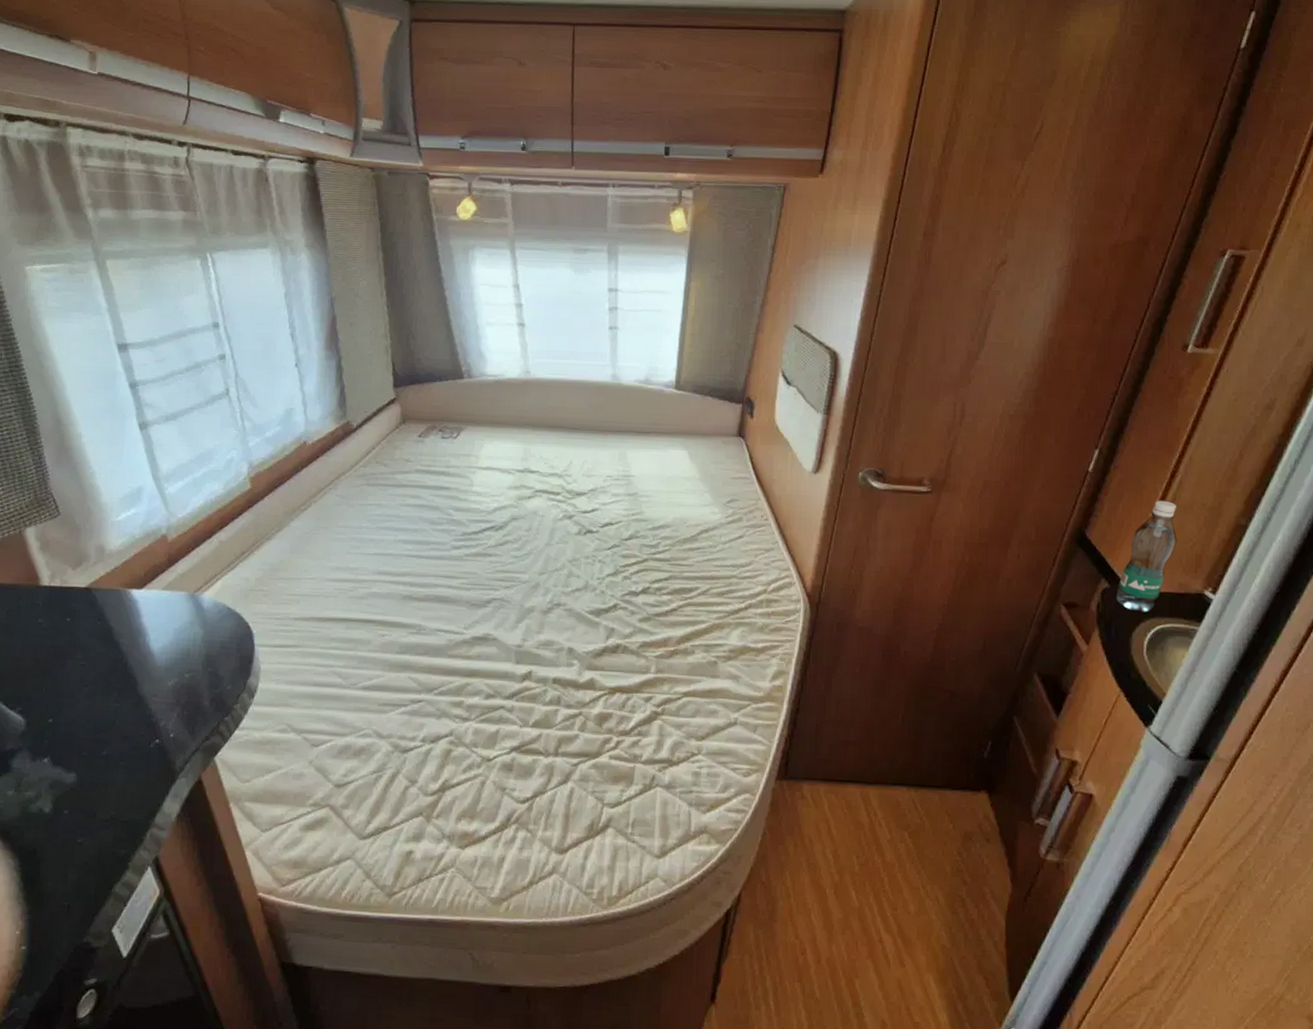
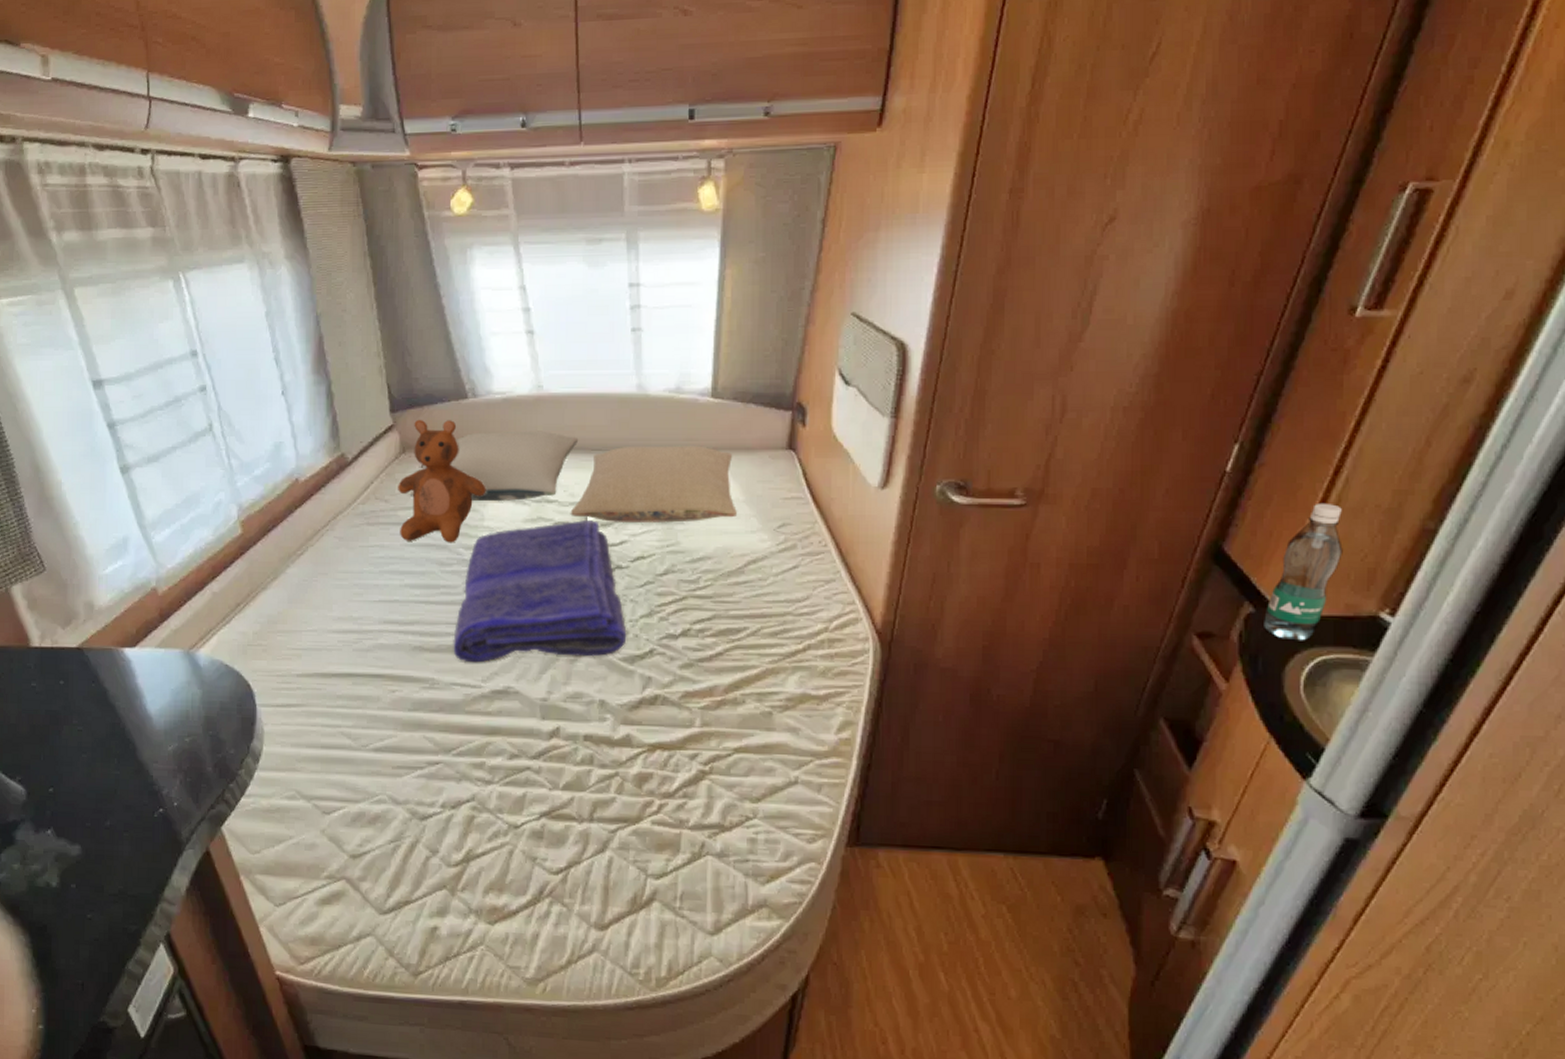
teddy bear: none [396,394,476,505] -> present [398,419,486,543]
pillow: none [407,409,559,470] -> present [409,431,578,501]
towel: none [439,488,595,612] -> present [453,519,627,663]
pillow: none [549,427,693,495] -> present [570,445,737,523]

